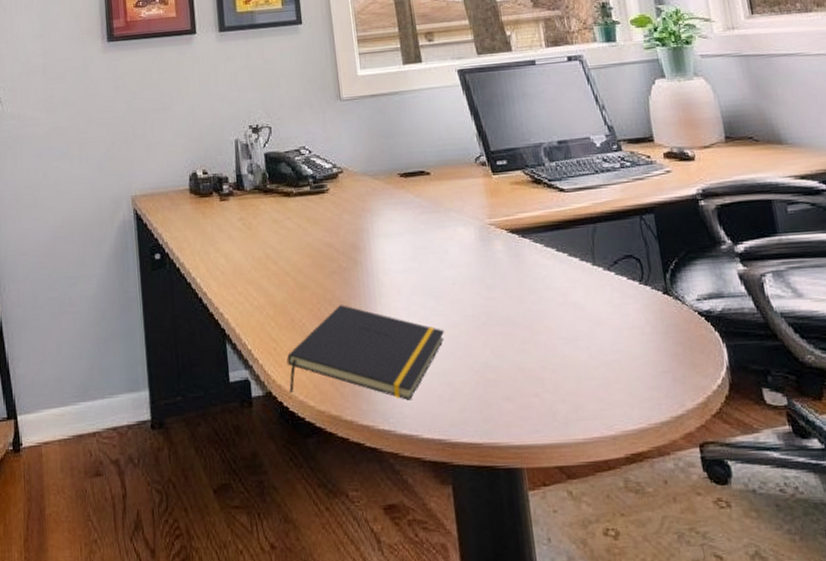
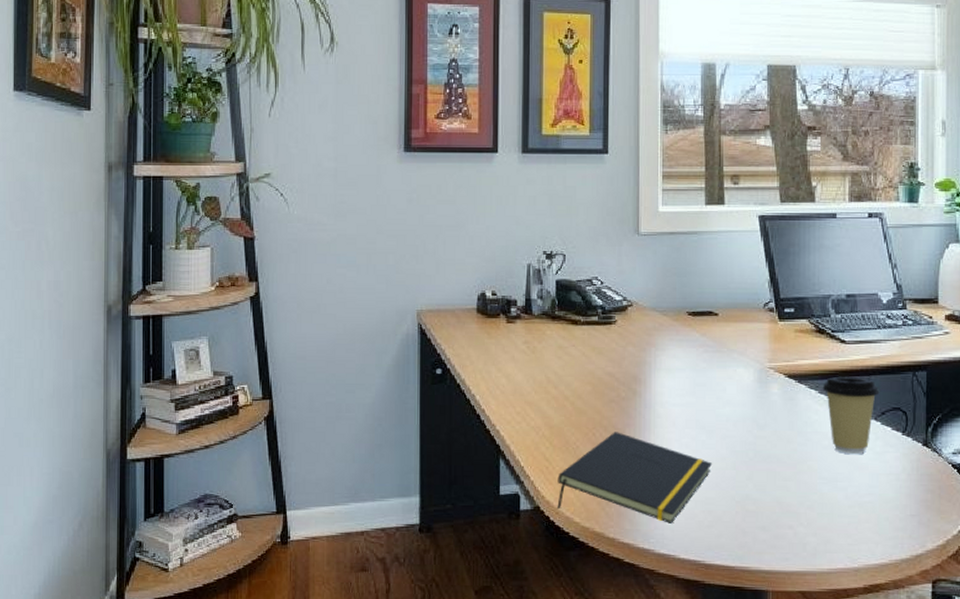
coffee cup: none [547,226,608,310] -> present [822,376,880,455]

